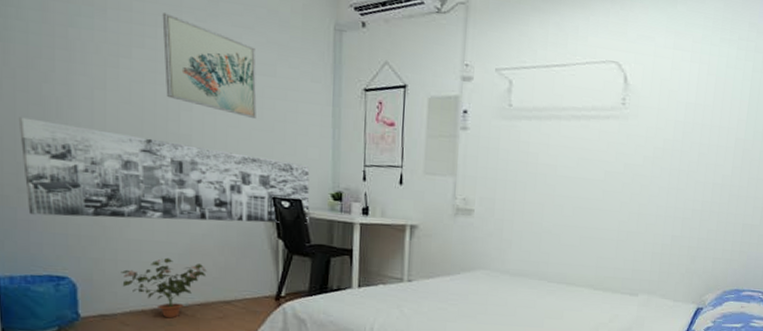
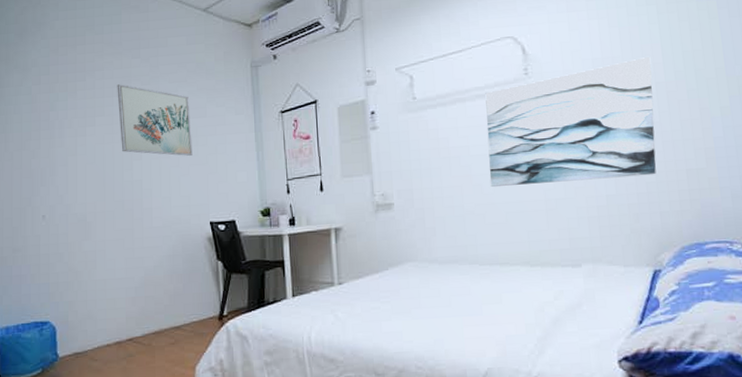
wall art: present [18,117,310,224] -> none [14,188,243,271]
potted plant: present [121,257,207,319] -> none [90,292,159,350]
wall art: none [570,111,737,224] -> present [485,57,656,187]

